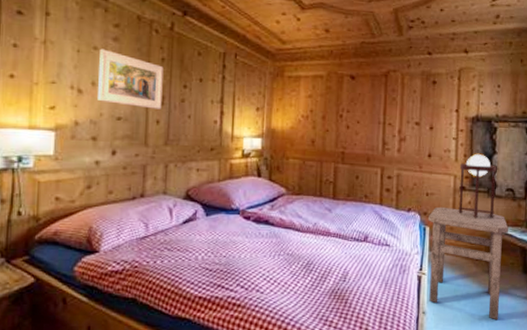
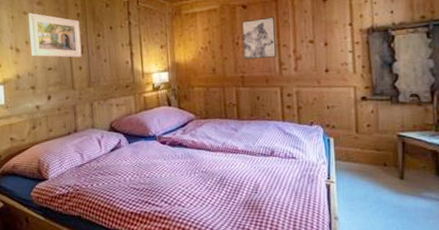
wall art: none [346,92,383,136] -> present [241,16,277,59]
side table: present [427,206,509,320] -> none [330,117,416,223]
table lamp: present [458,153,497,219] -> none [358,63,400,126]

